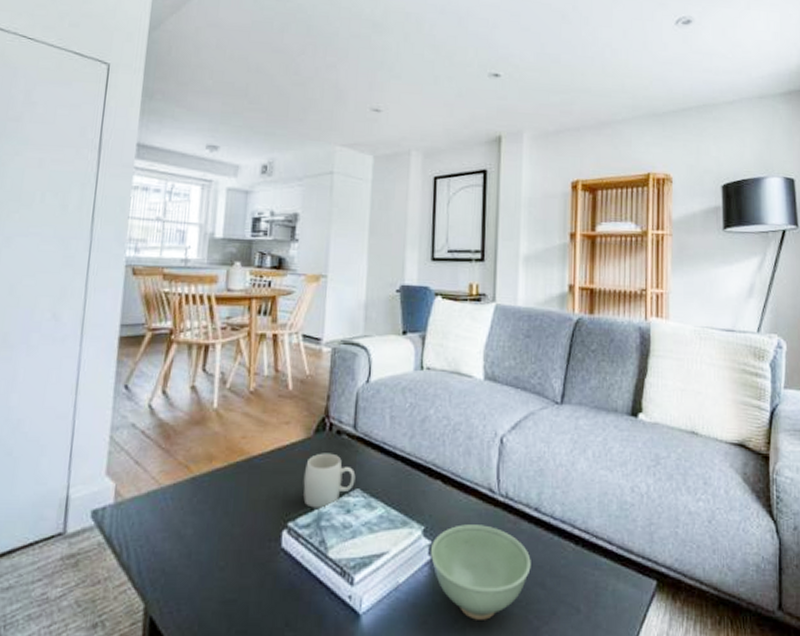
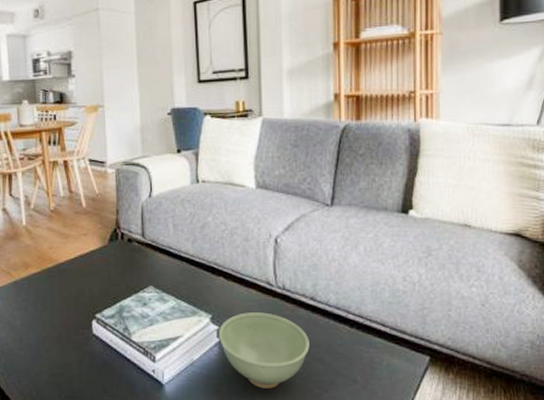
mug: present [303,453,356,508] -> none [104,258,148,302]

